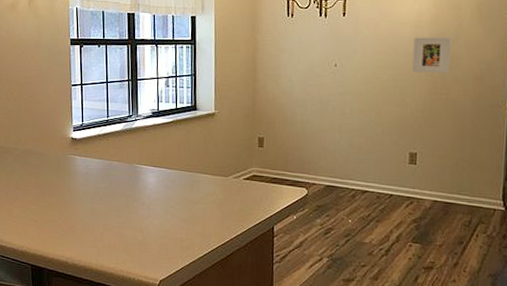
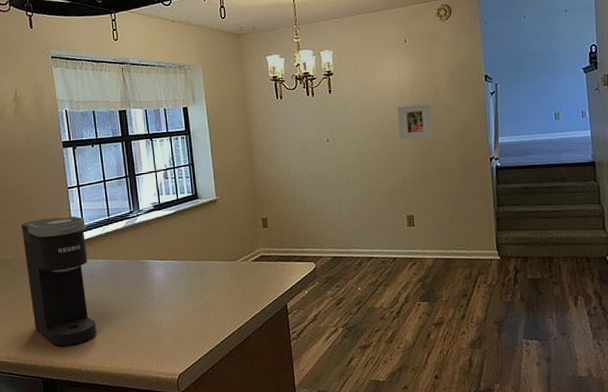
coffee maker: none [25,112,86,238] -> present [22,216,97,346]

